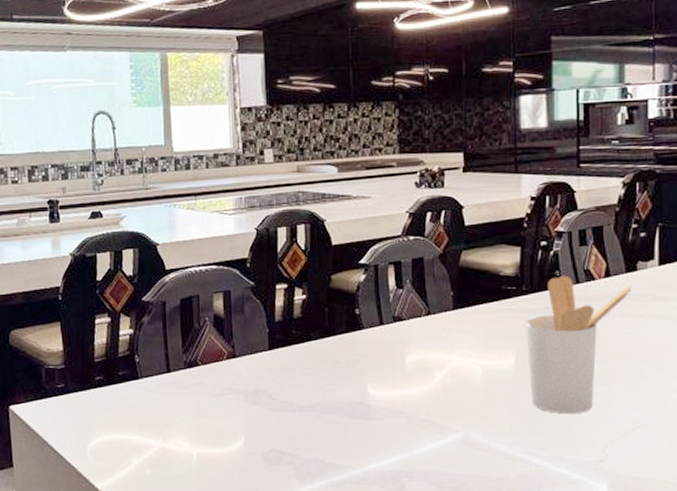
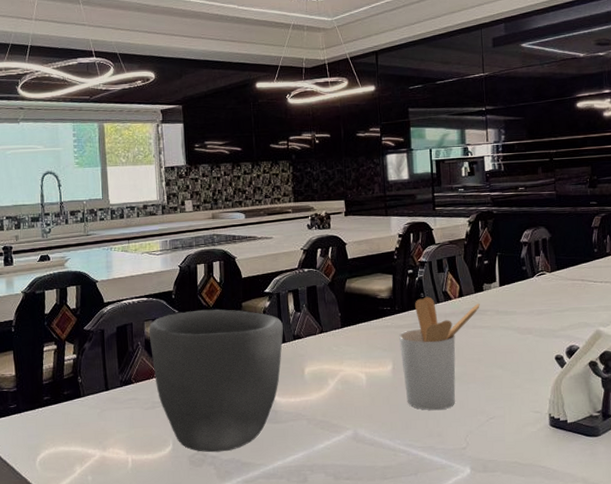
bowl: none [218,281,382,450] -> present [148,309,284,453]

